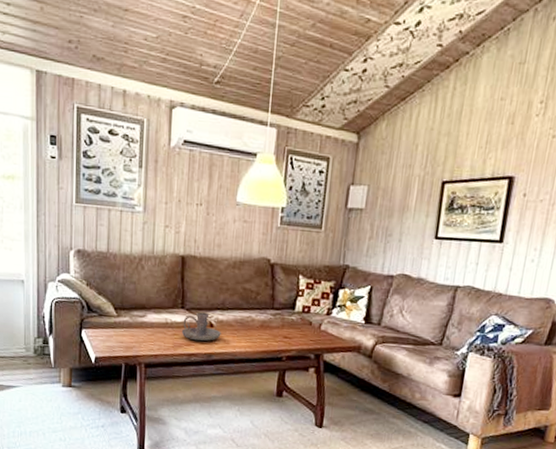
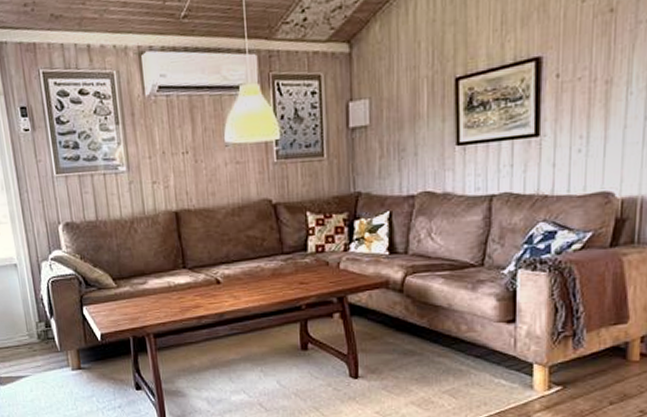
candle holder: present [181,312,221,342] -> none [187,269,230,302]

